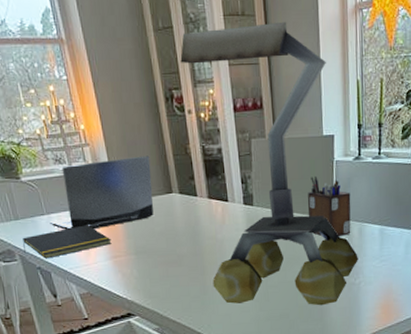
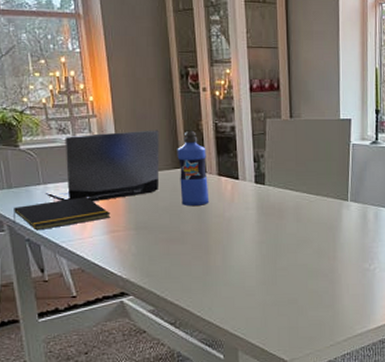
water bottle: none [168,154,202,229] -> present [177,130,210,205]
desk lamp: present [180,21,358,306] -> none [198,10,374,292]
desk organizer: present [308,175,351,237] -> none [322,157,367,221]

